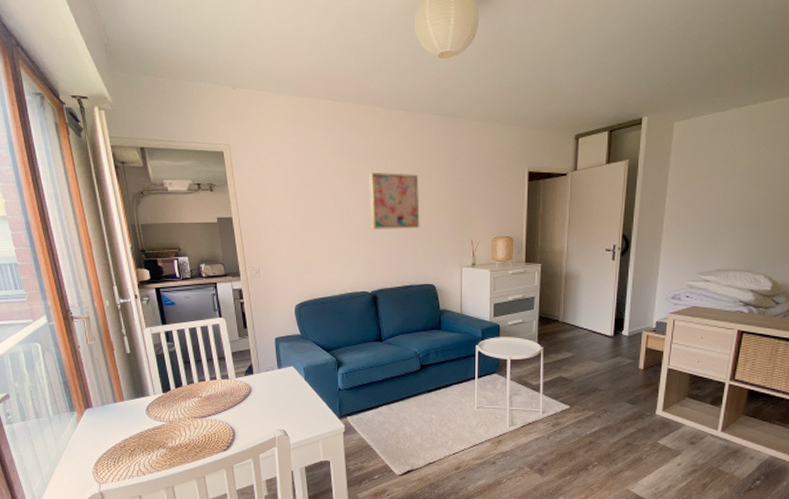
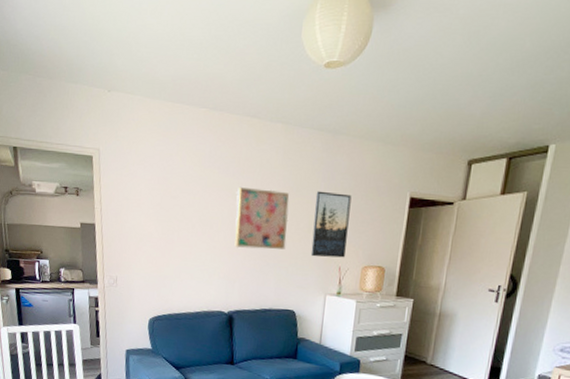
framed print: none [443,171,476,233] -> present [310,191,352,258]

